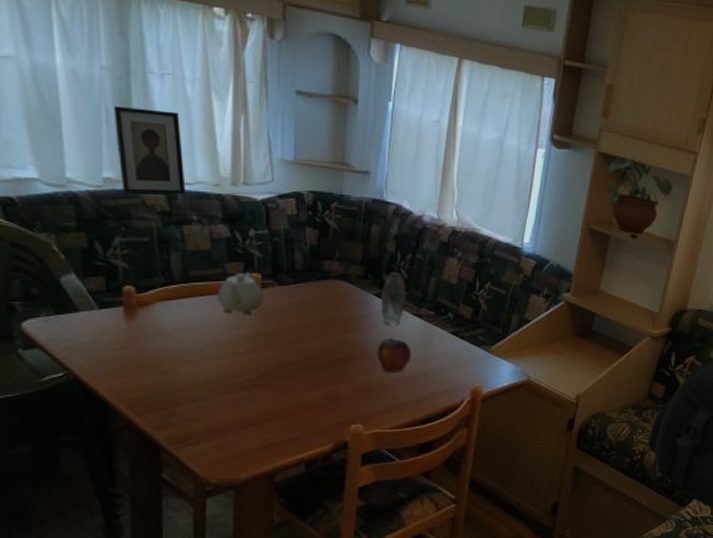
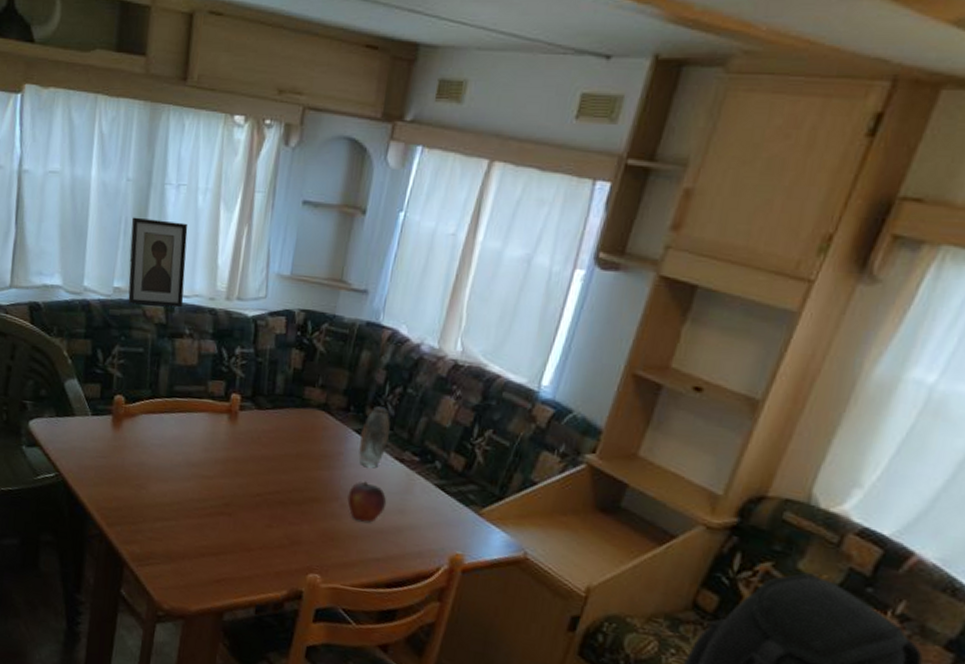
teapot: present [217,272,264,316] -> none [195,392,241,438]
potted plant: present [603,156,674,234] -> none [664,282,769,386]

